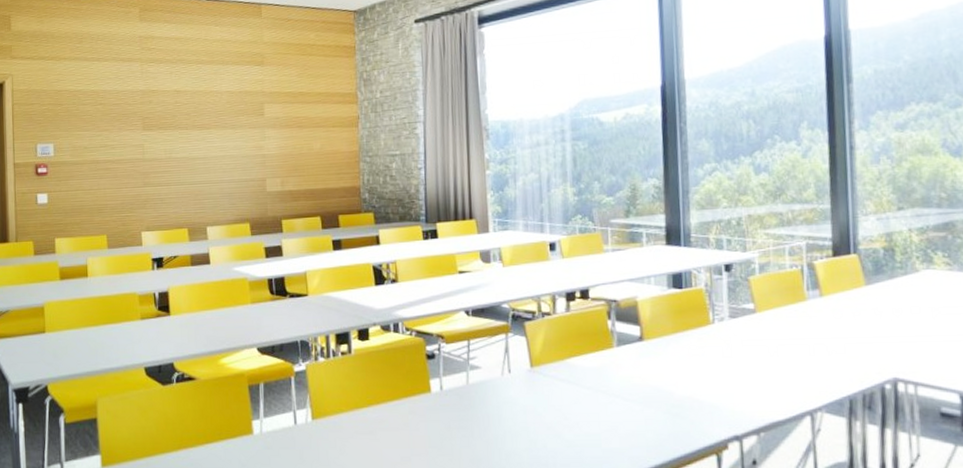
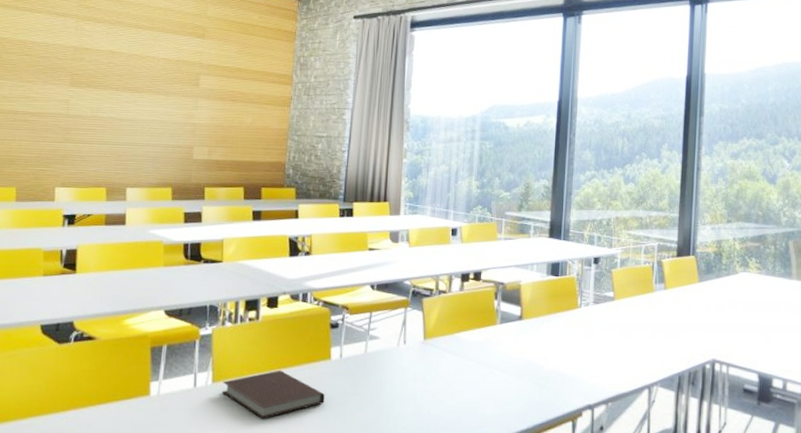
notebook: none [322,405,429,457] -> present [221,370,325,419]

